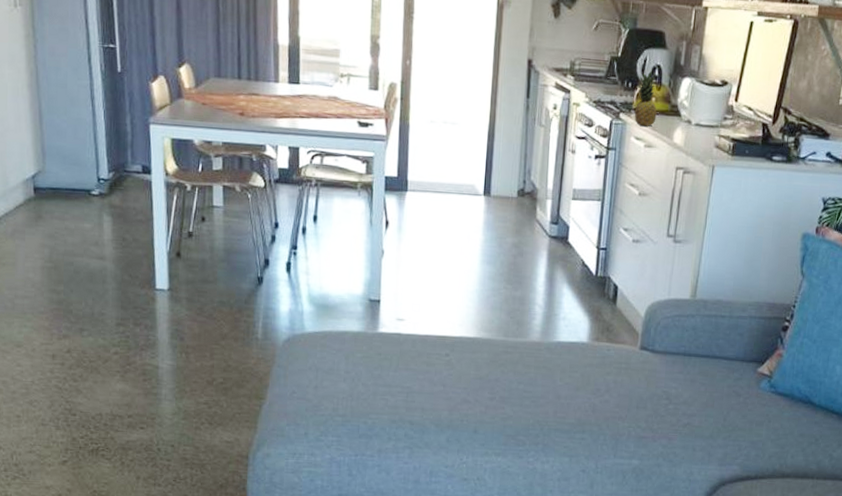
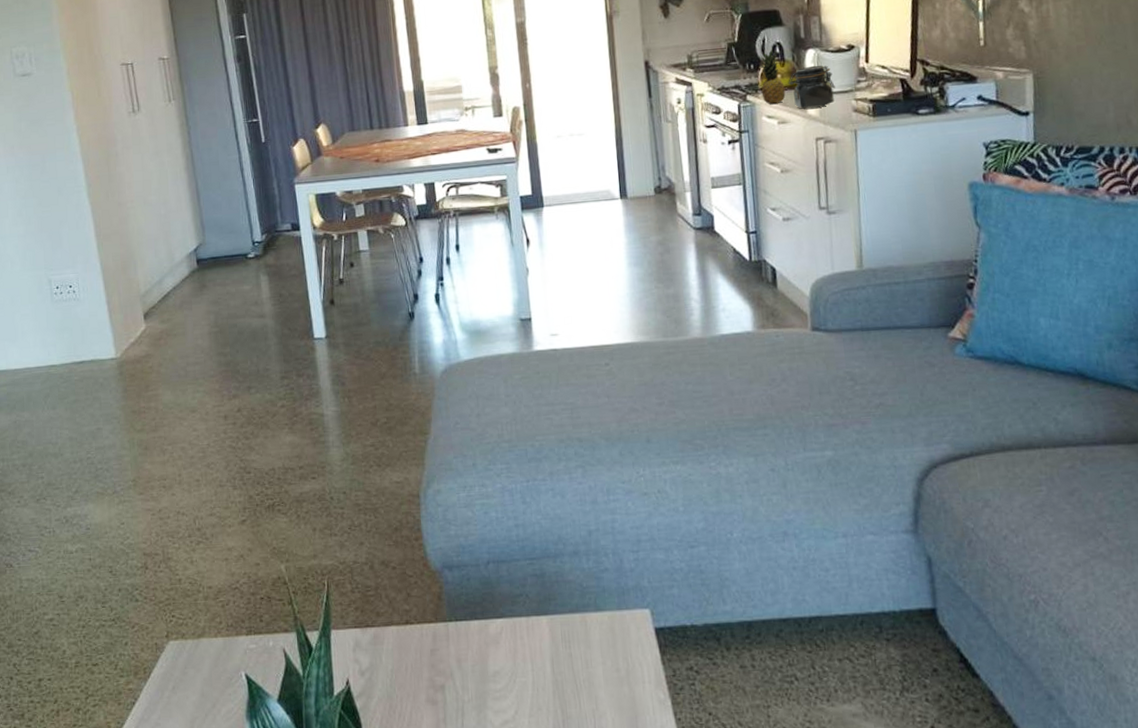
jar: none [660,94,703,138] -> present [788,65,835,110]

